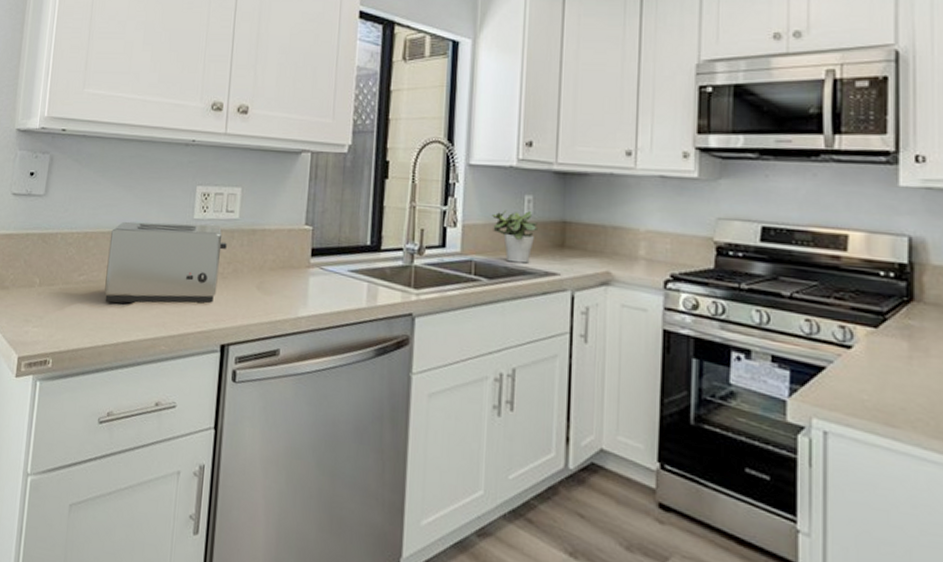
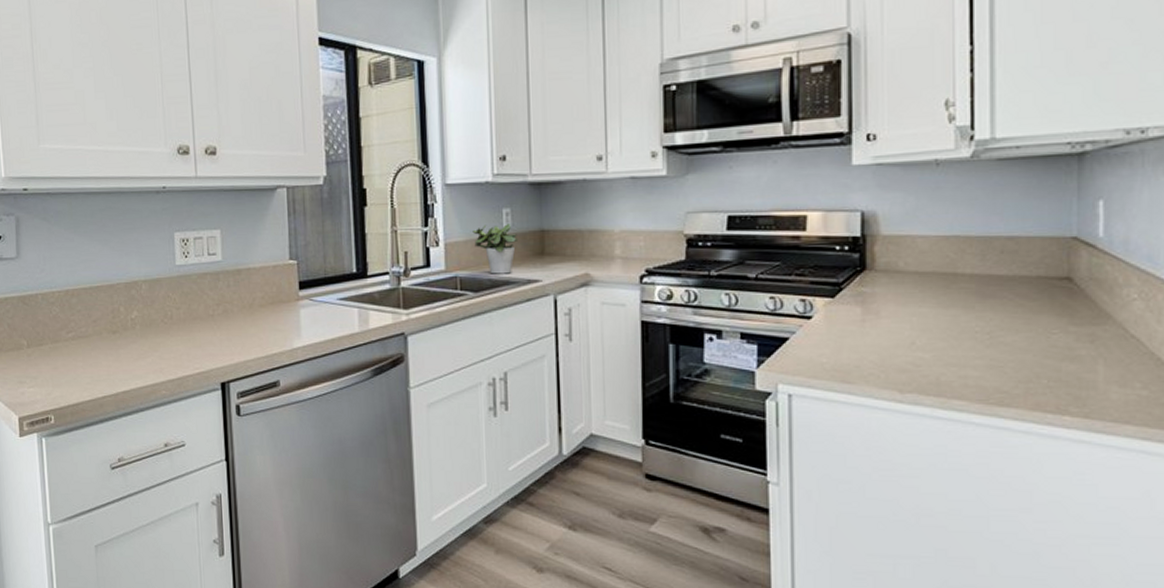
toaster: present [103,221,227,305] -> none [92,270,214,356]

